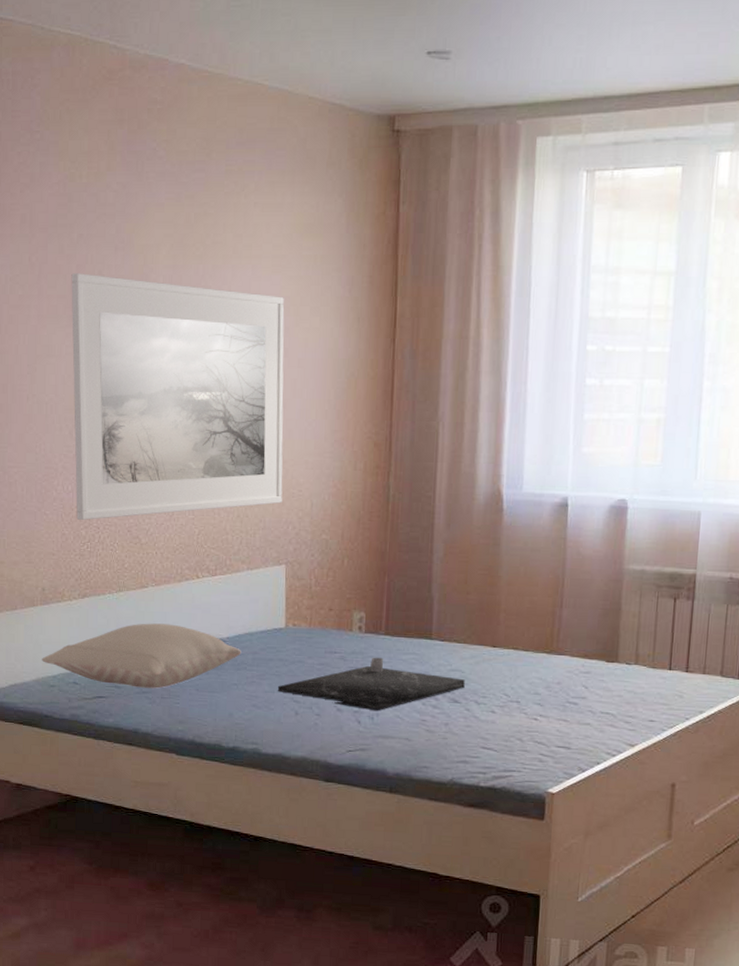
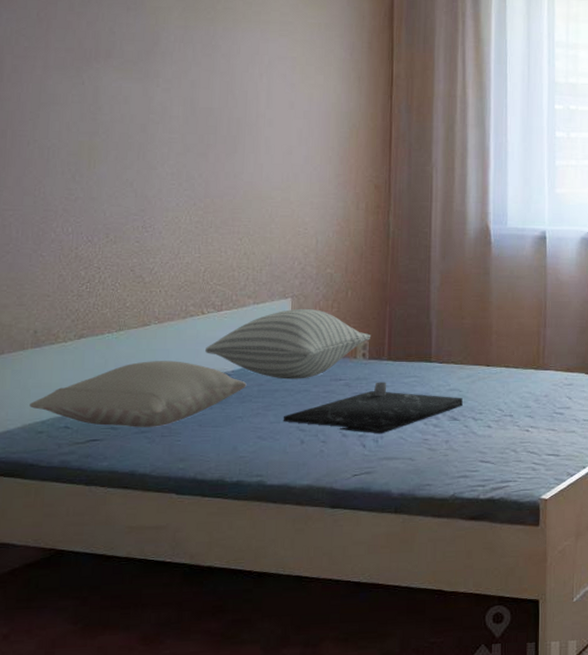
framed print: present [71,273,285,520] -> none [76,29,291,261]
pillow: none [200,576,368,650] -> present [204,308,371,380]

